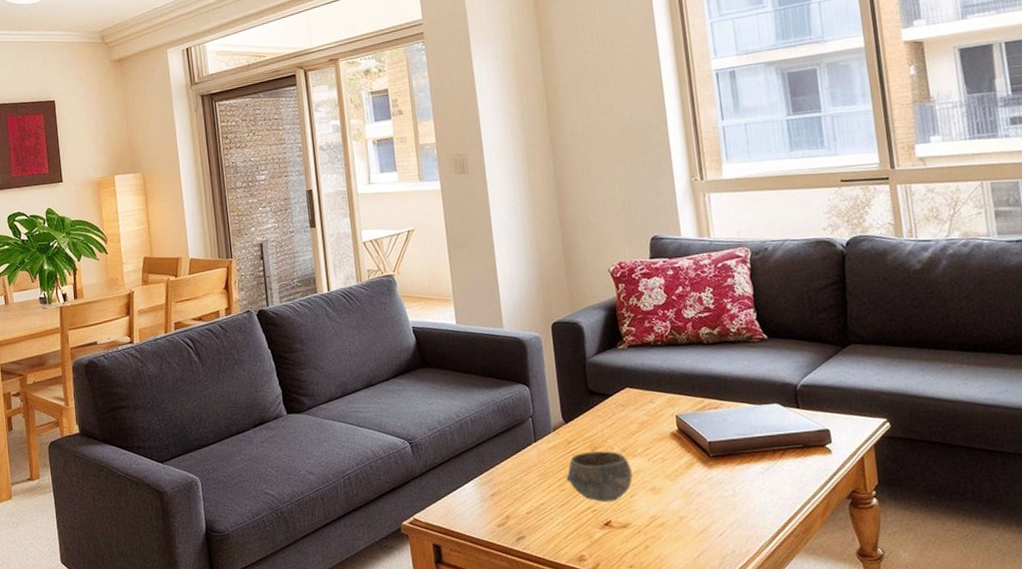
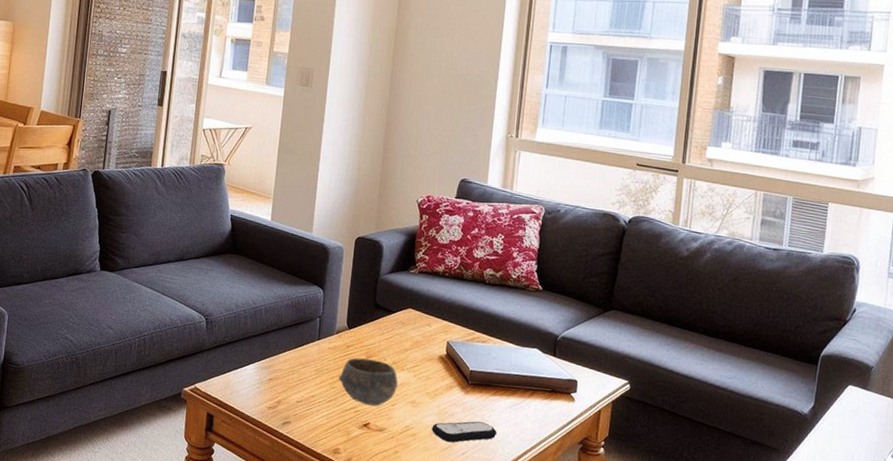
remote control: none [680,496,754,525] -> present [431,421,498,443]

